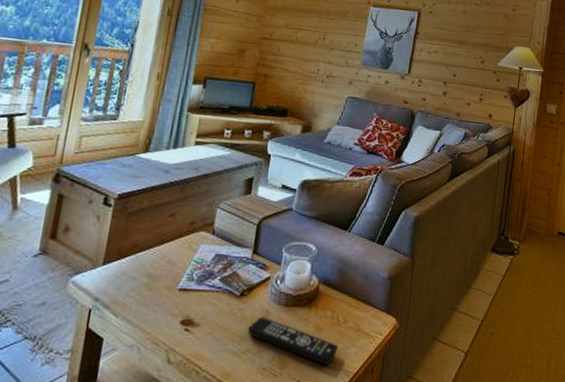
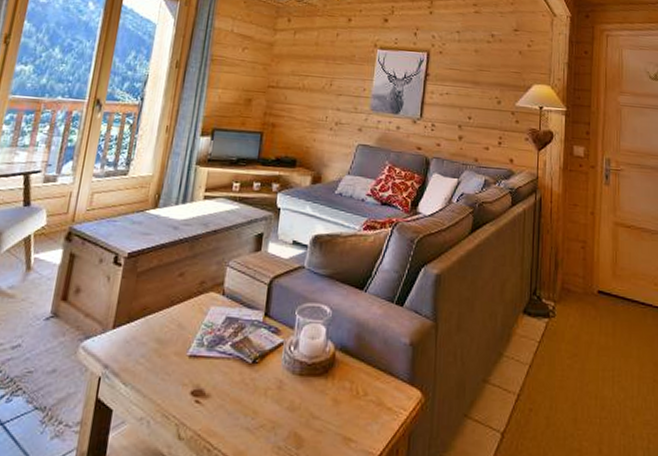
remote control: present [247,316,339,366] -> none [261,387,359,446]

